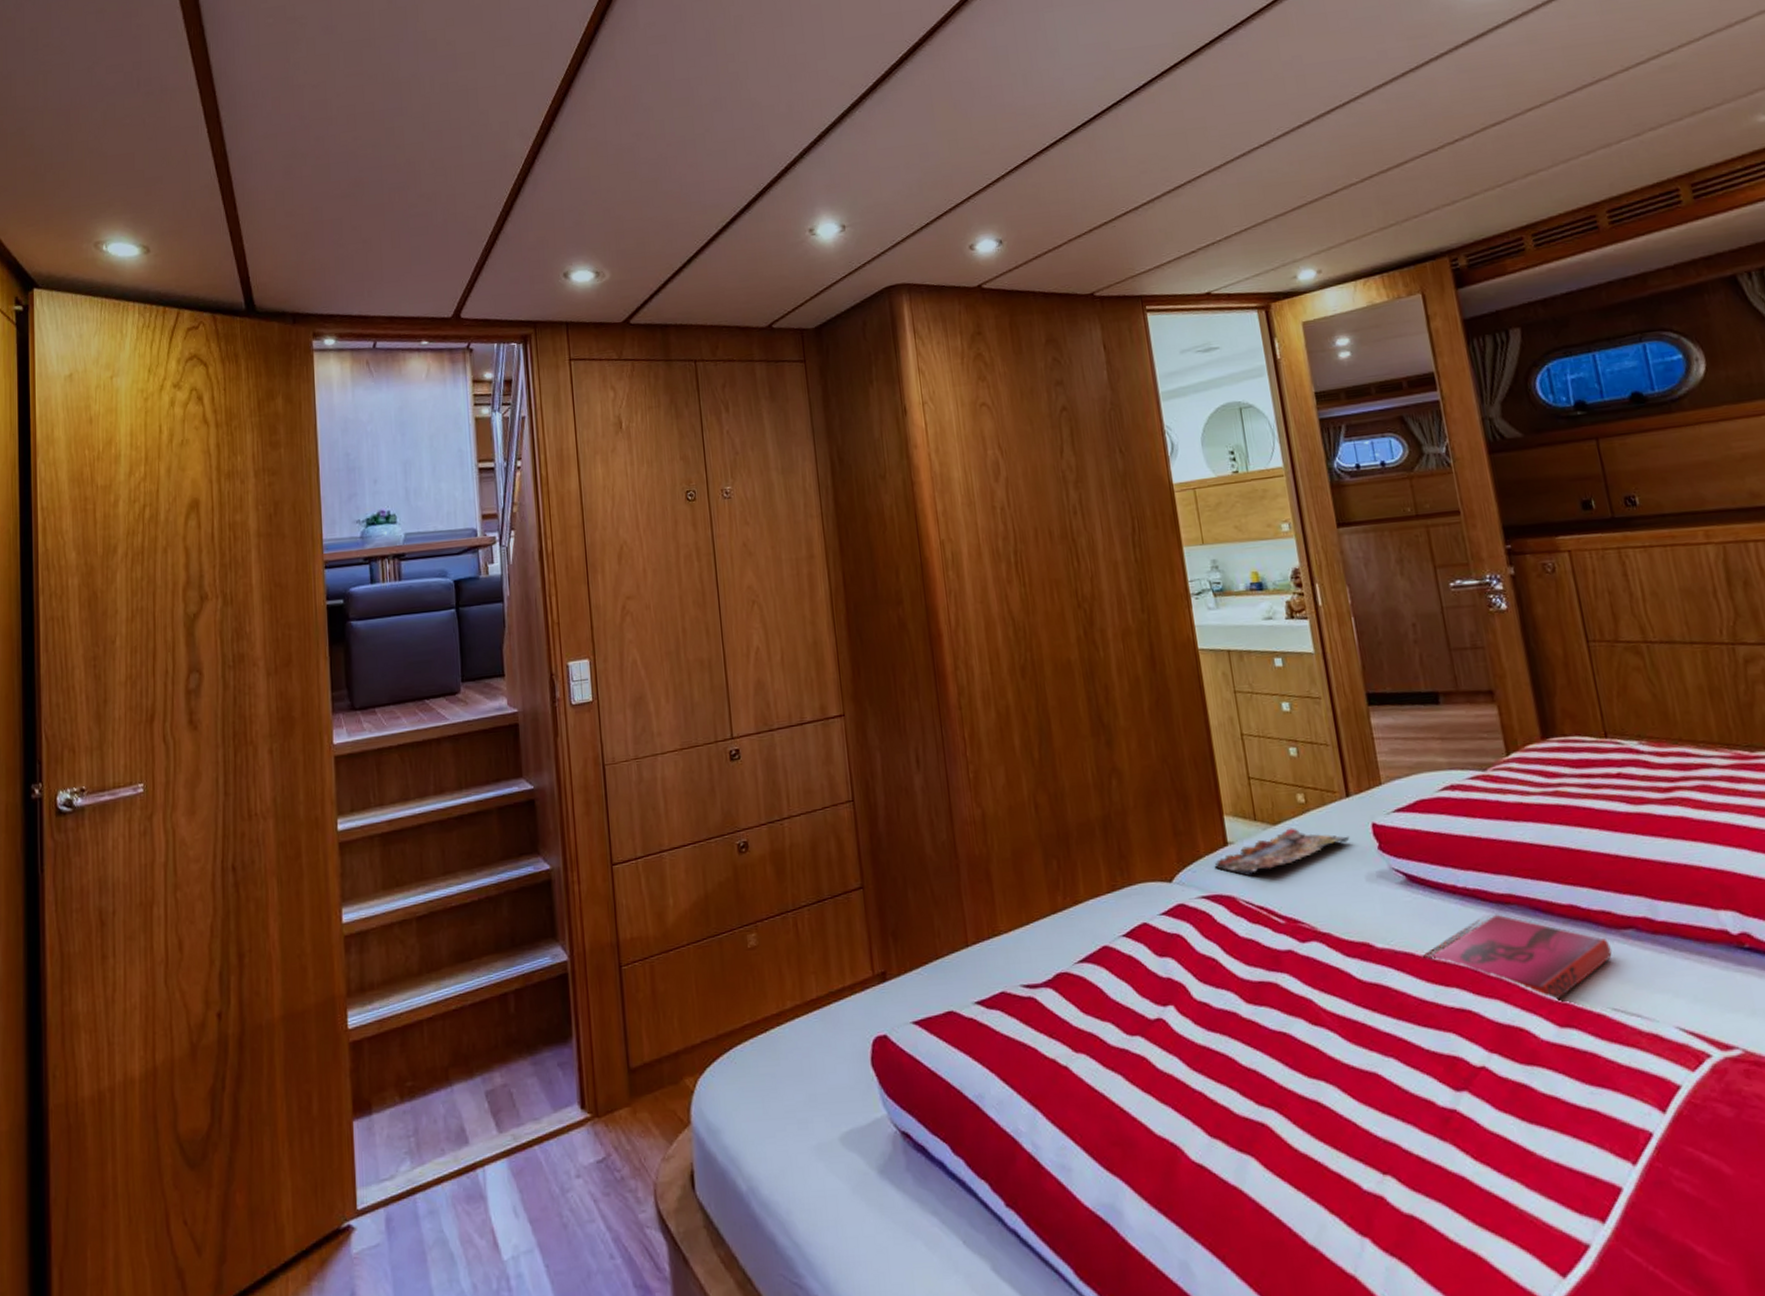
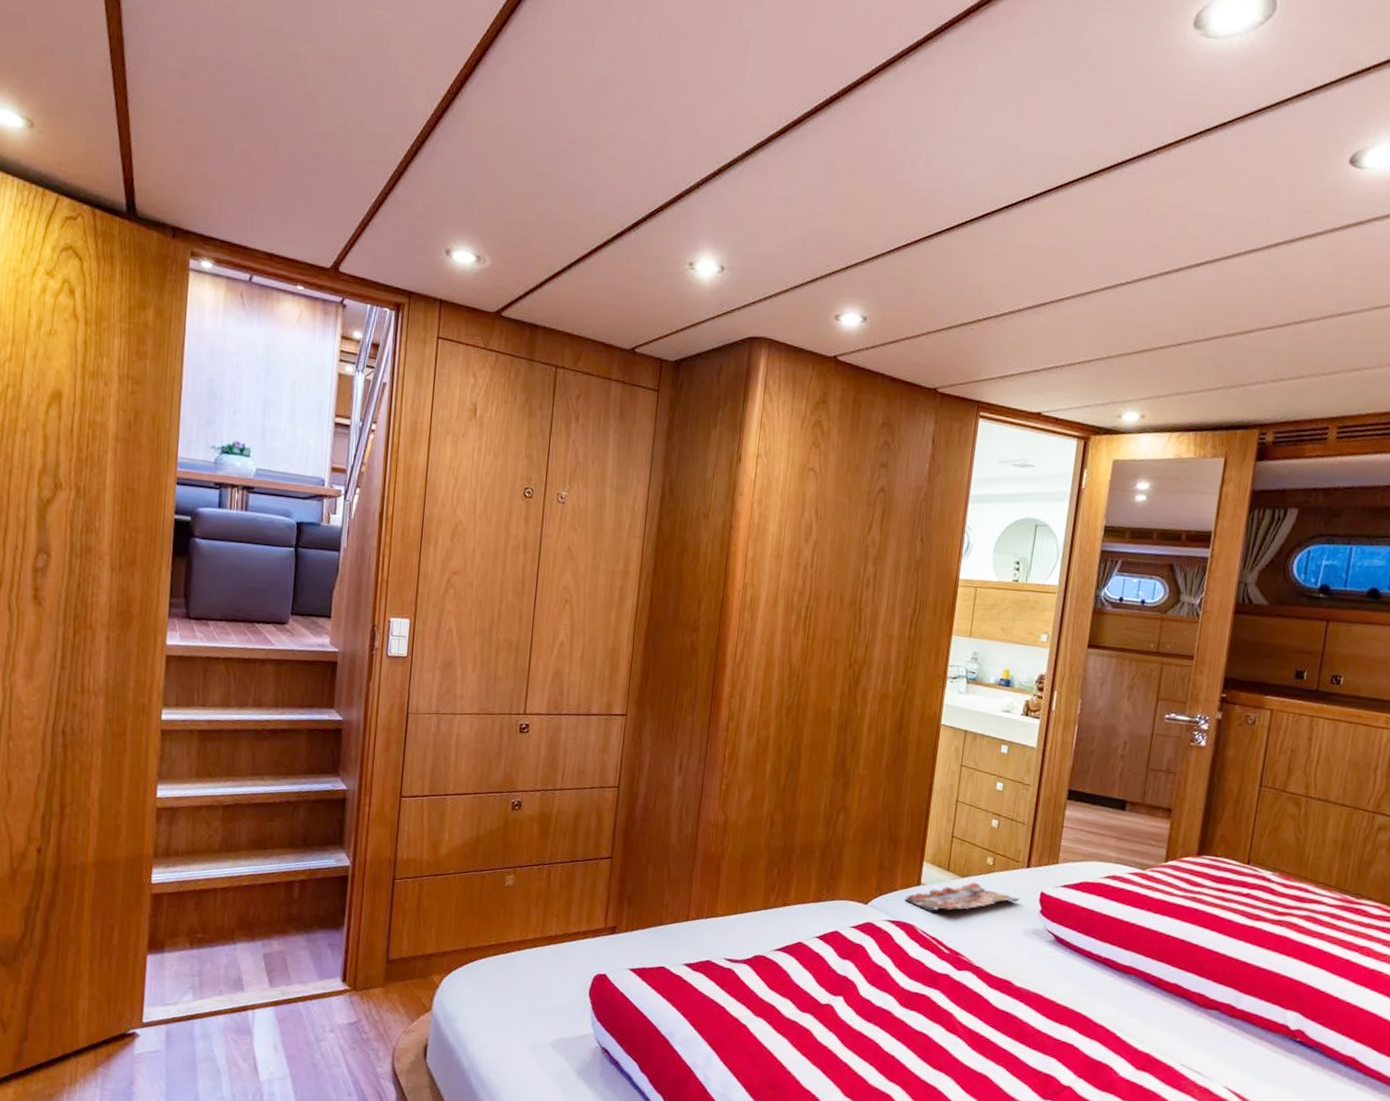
hardback book: present [1431,914,1613,1002] -> none [1055,979,1196,1052]

